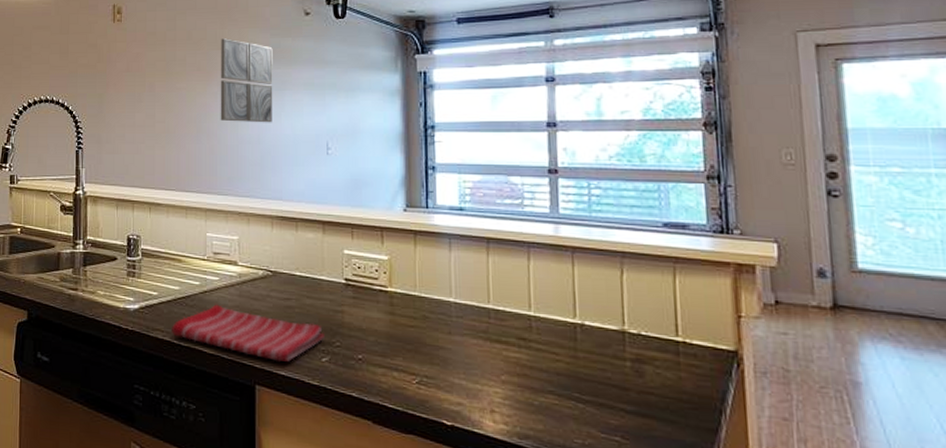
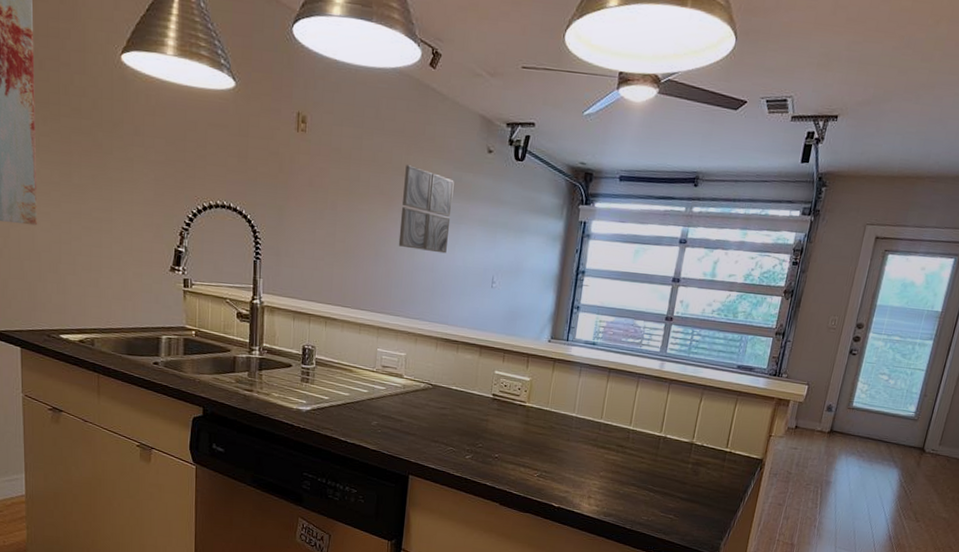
dish towel: present [172,304,326,362] -> none [340,409,471,458]

